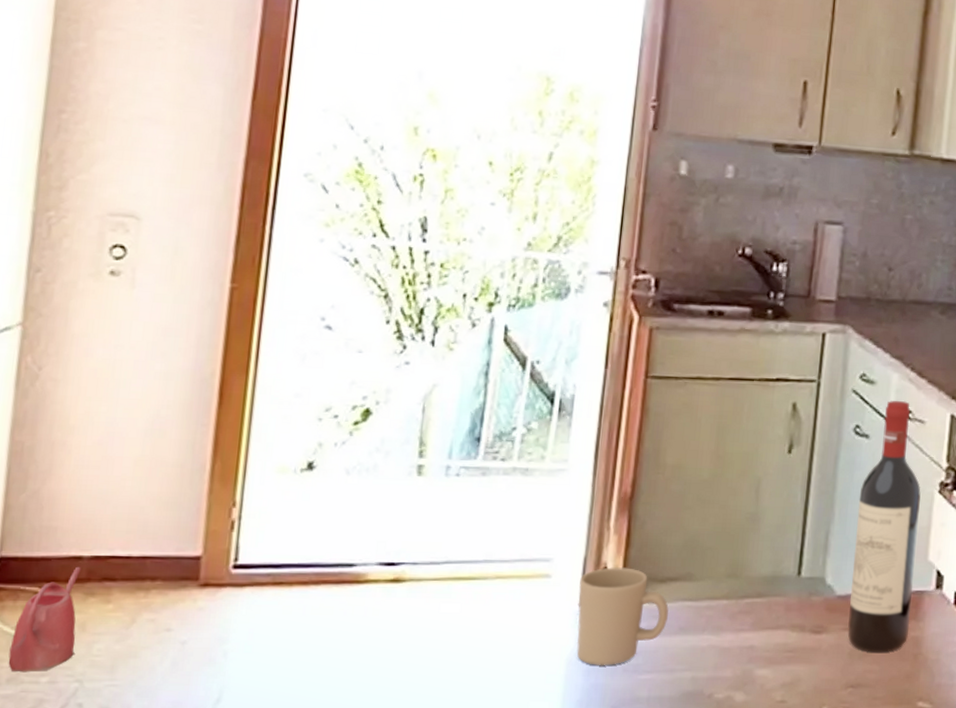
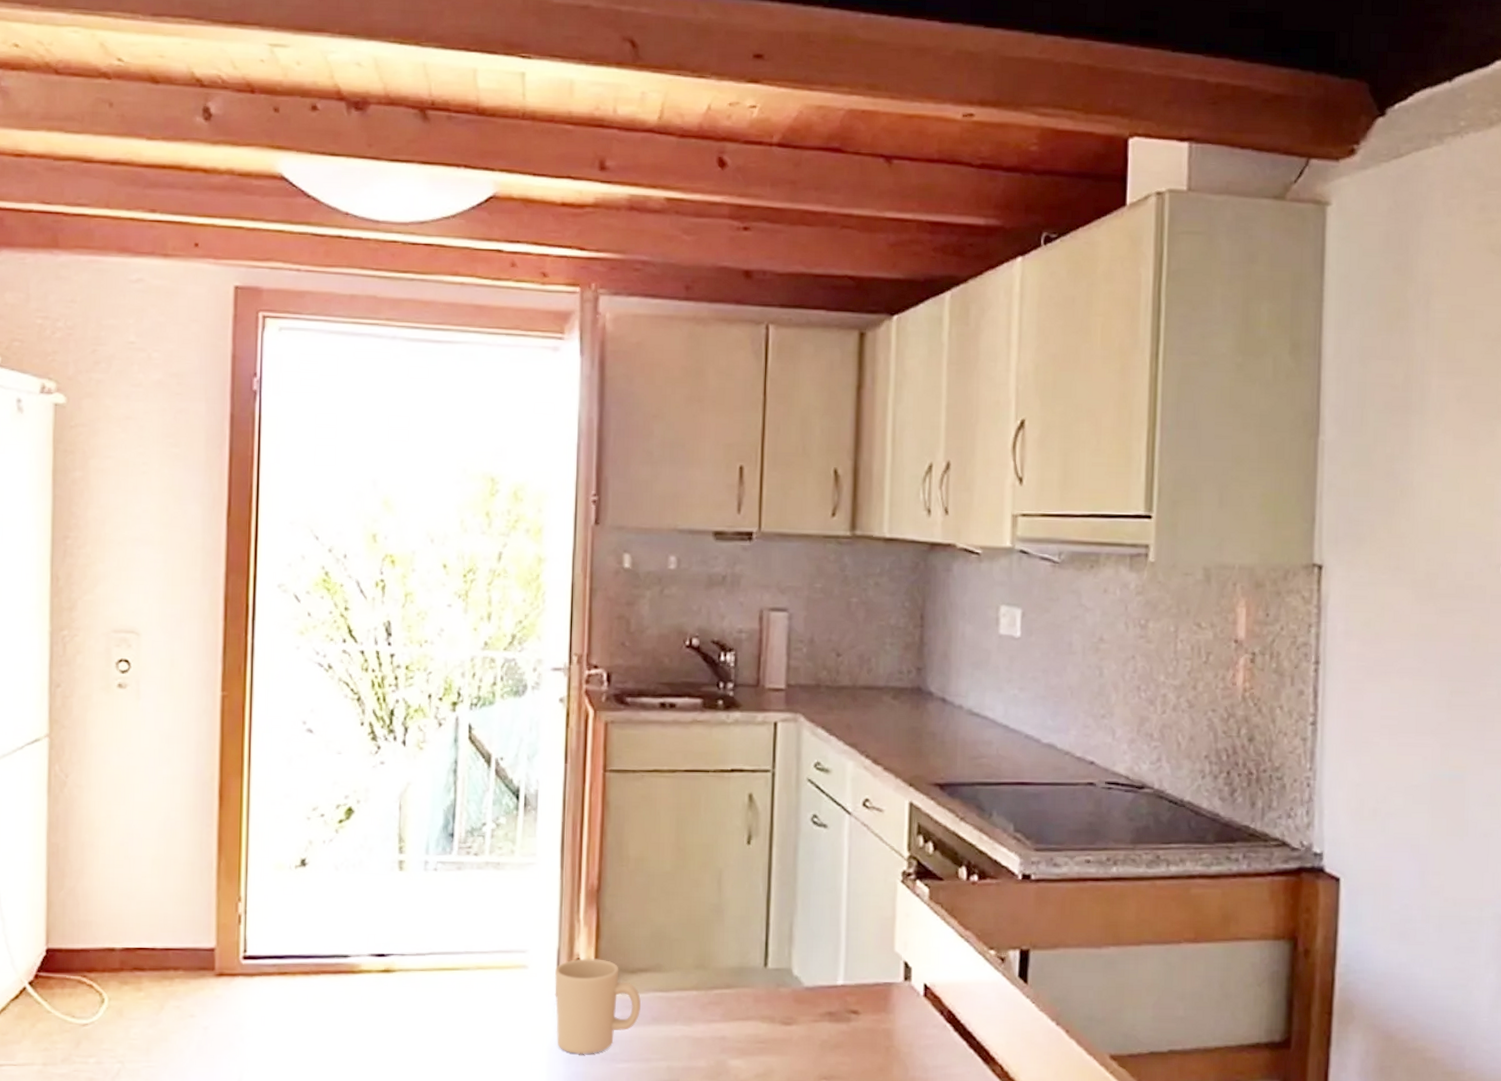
watering can: present [8,566,81,673] -> none [61,957,116,1054]
wine bottle: present [847,400,921,652] -> none [817,788,883,1045]

